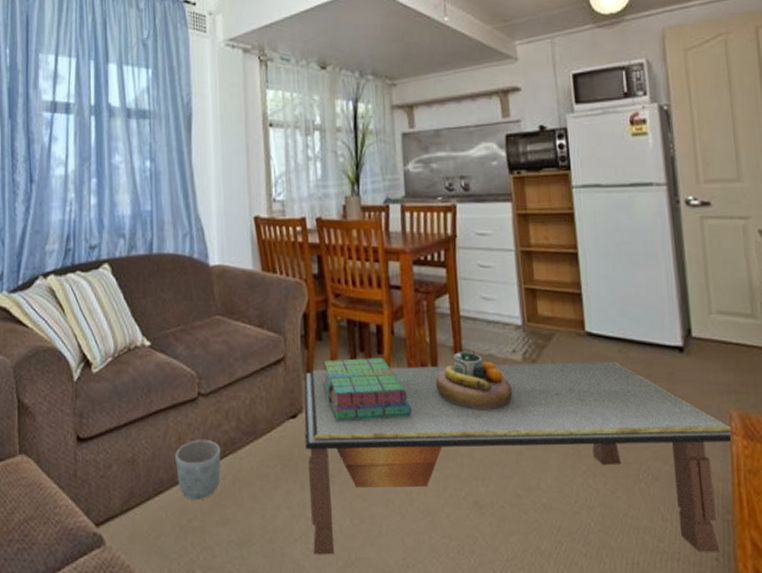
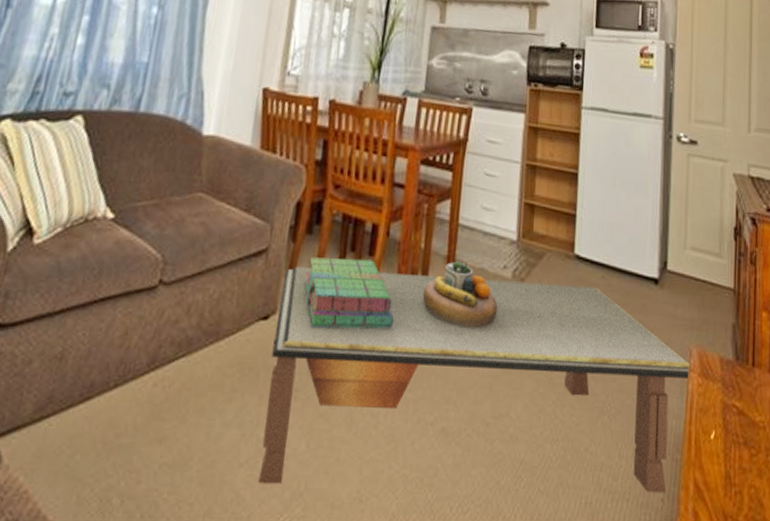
planter: present [175,439,221,501] -> none [112,336,174,411]

